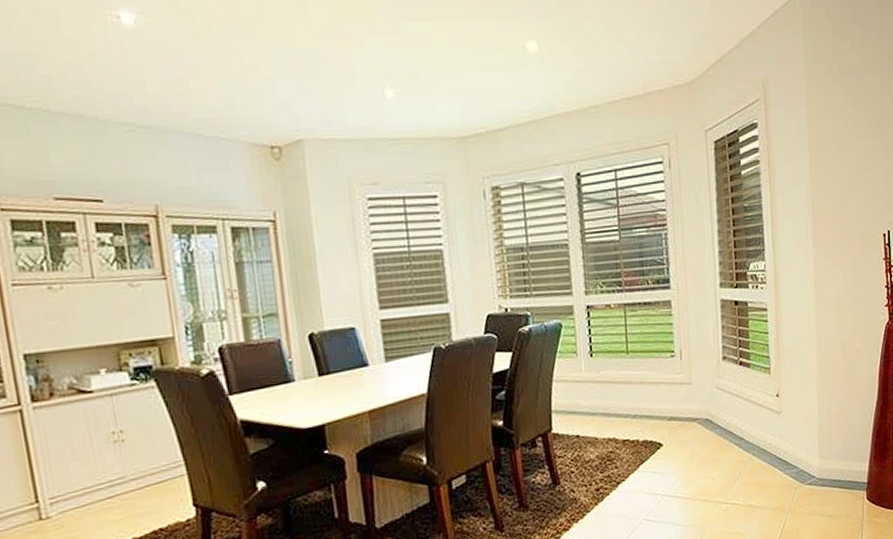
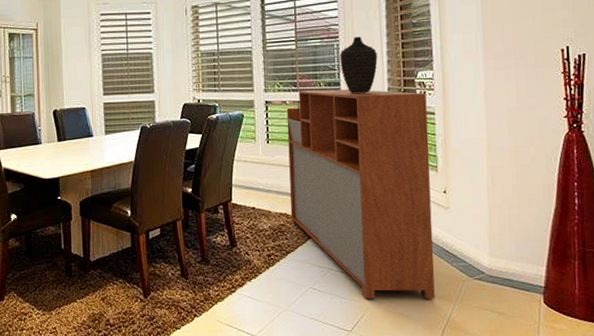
storage cabinet: none [611,286,769,523] -> present [286,89,435,299]
decorative vase: none [668,224,709,293] -> present [340,36,378,94]

